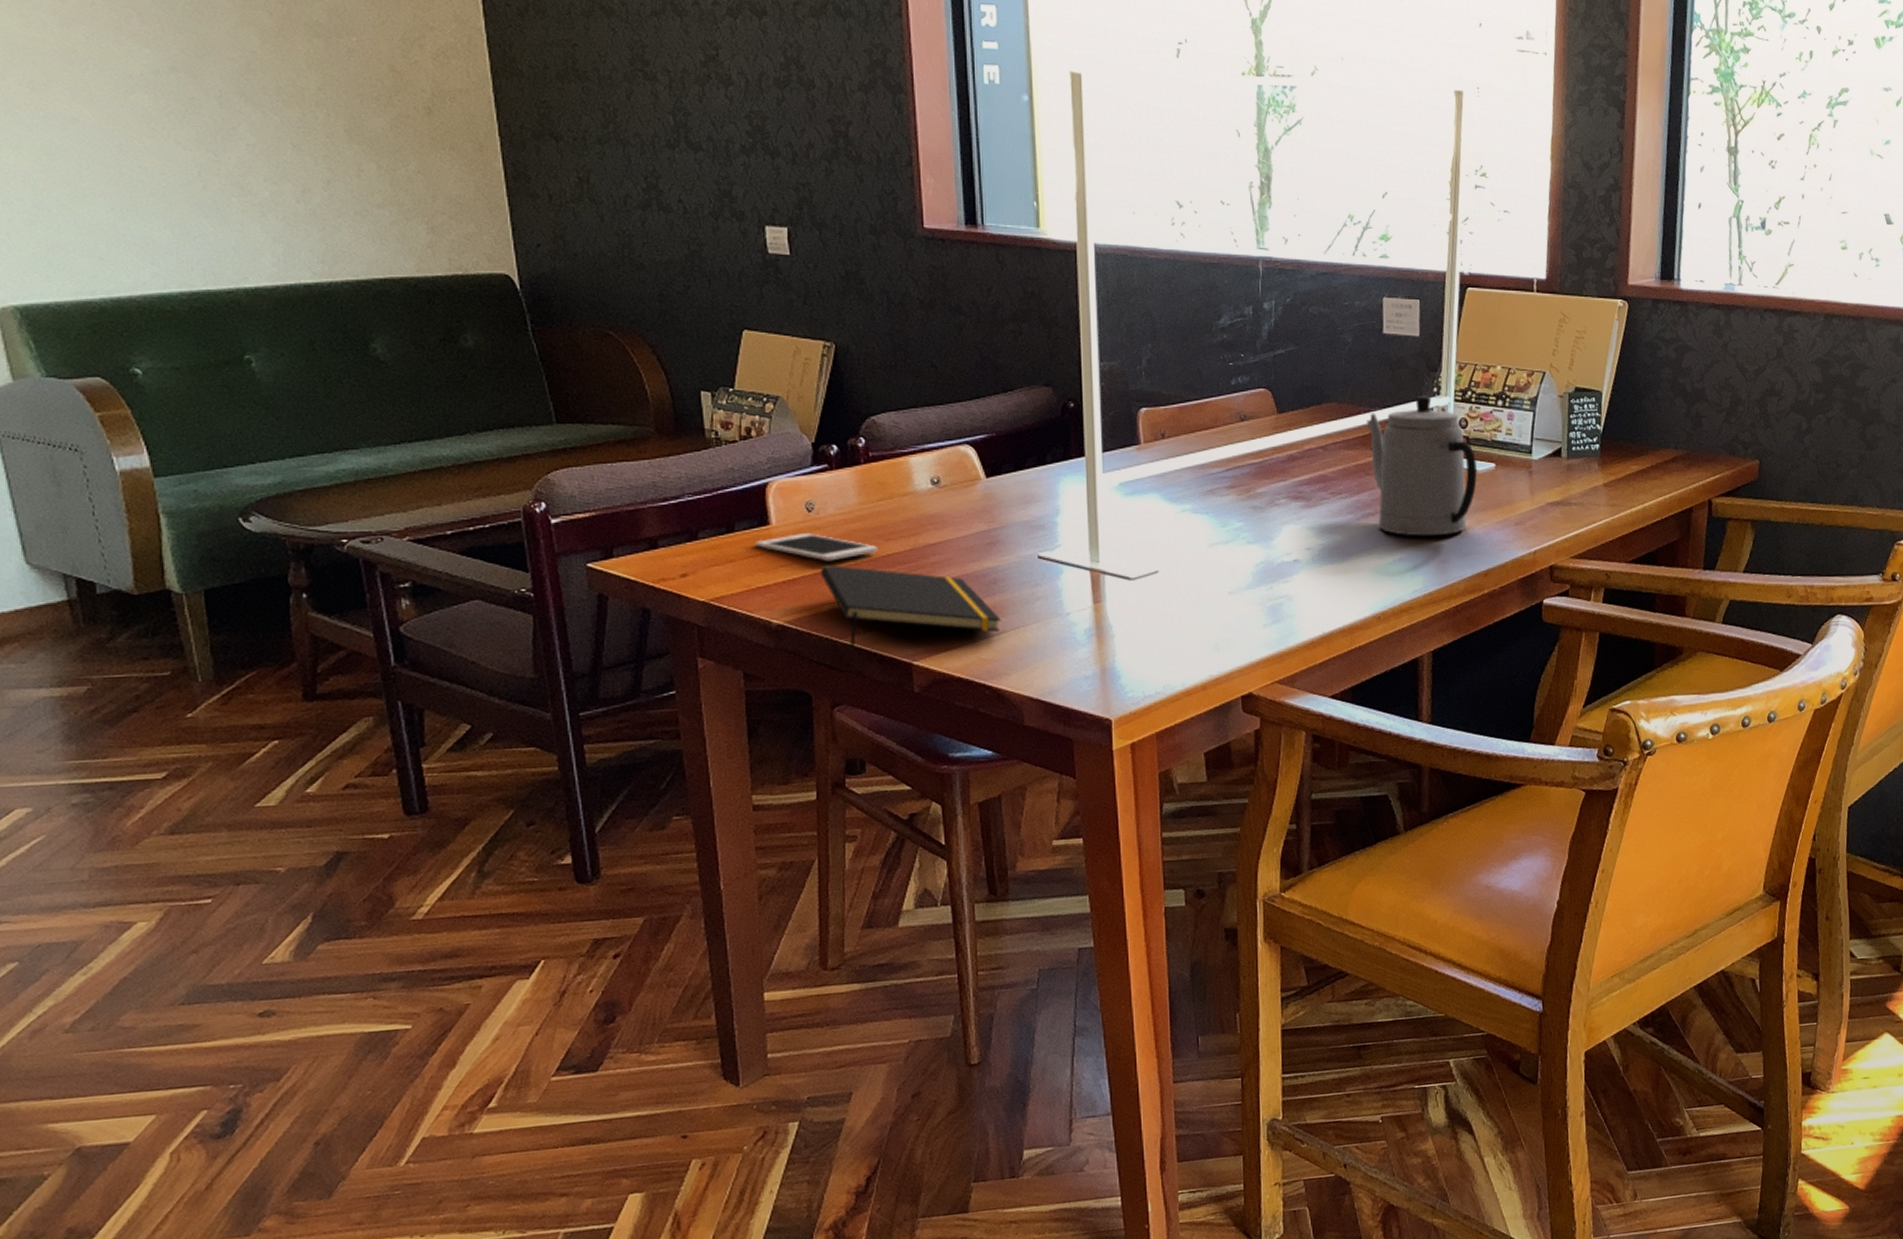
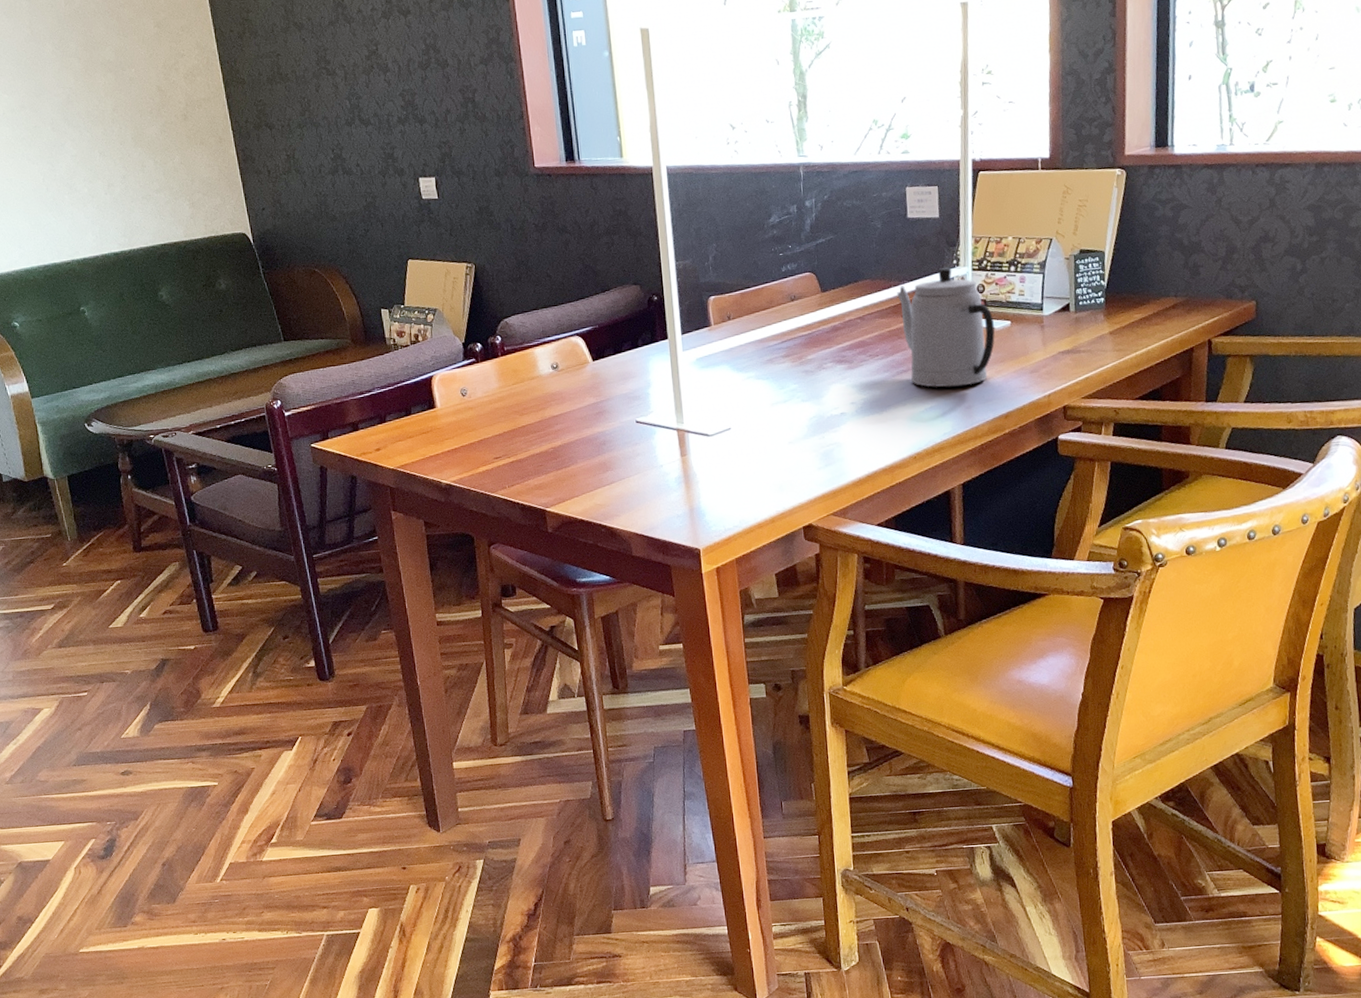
cell phone: present [755,533,878,562] -> none [426,413,516,434]
notepad: present [821,564,1001,649] -> none [475,436,610,500]

